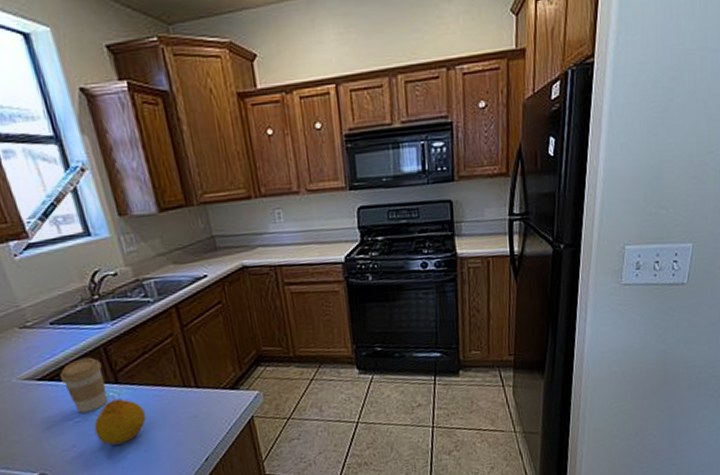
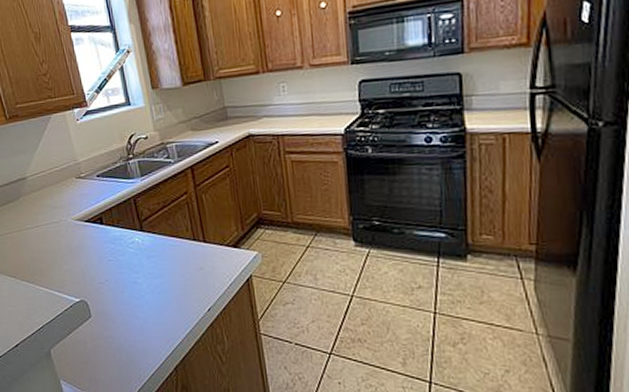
coffee cup: present [59,357,107,413] -> none [100,206,134,253]
fruit: present [94,398,147,445] -> none [122,244,162,284]

